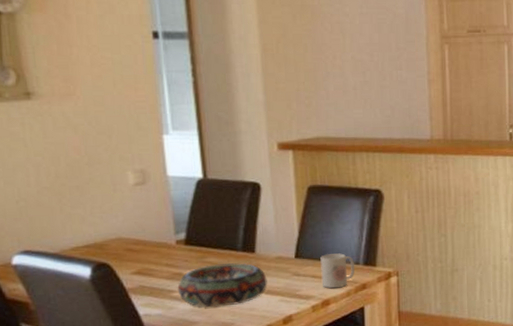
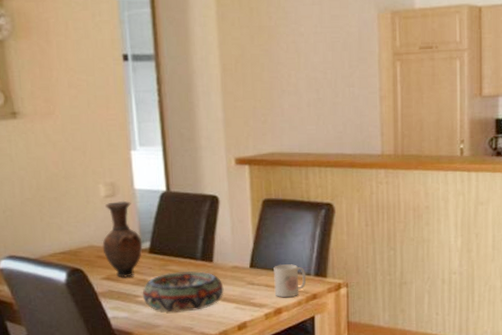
vase: none [132,188,178,272] -> present [102,200,143,278]

